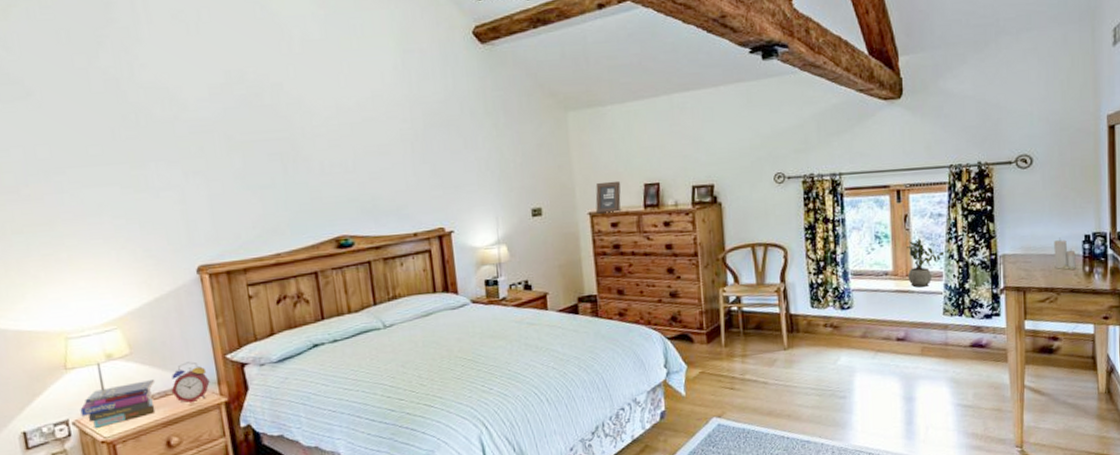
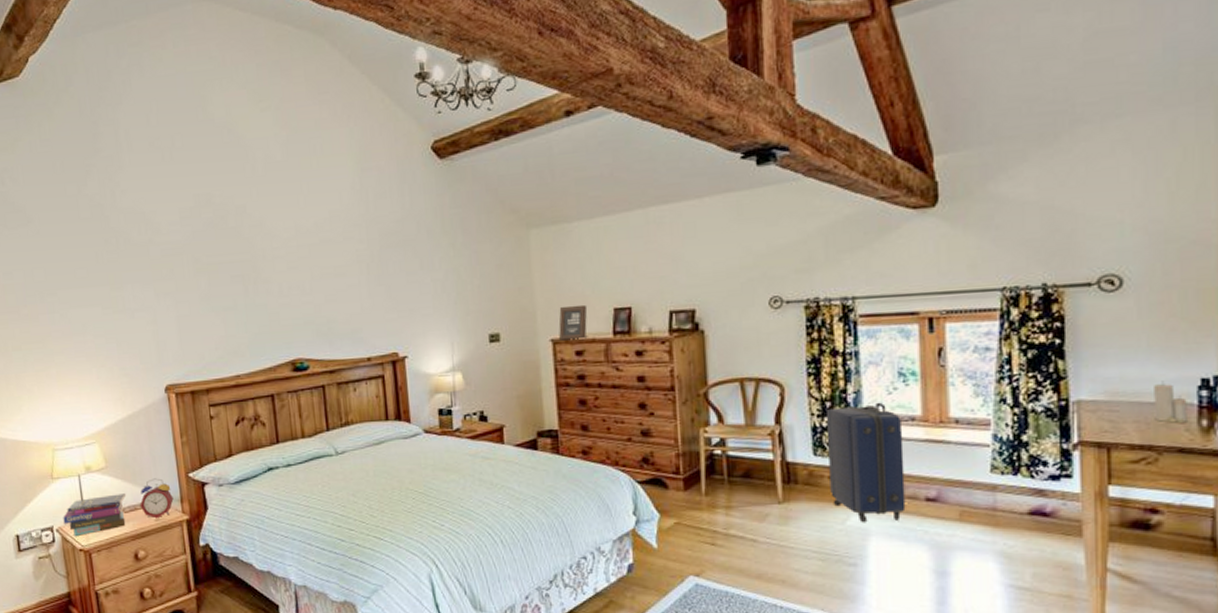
suitcase: none [821,260,882,361] -> present [827,402,906,522]
potted plant: present [907,239,945,289] -> none [941,377,994,439]

